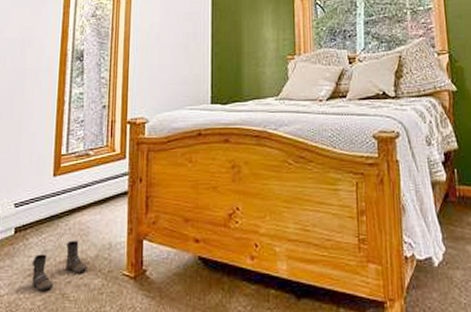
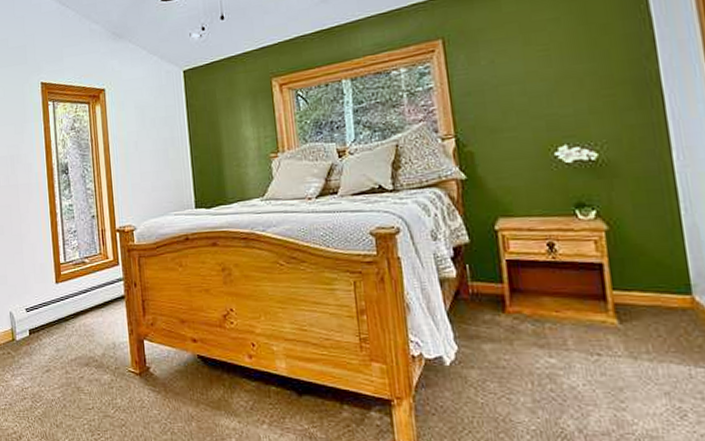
boots: present [32,240,89,292] -> none [48,341,98,386]

